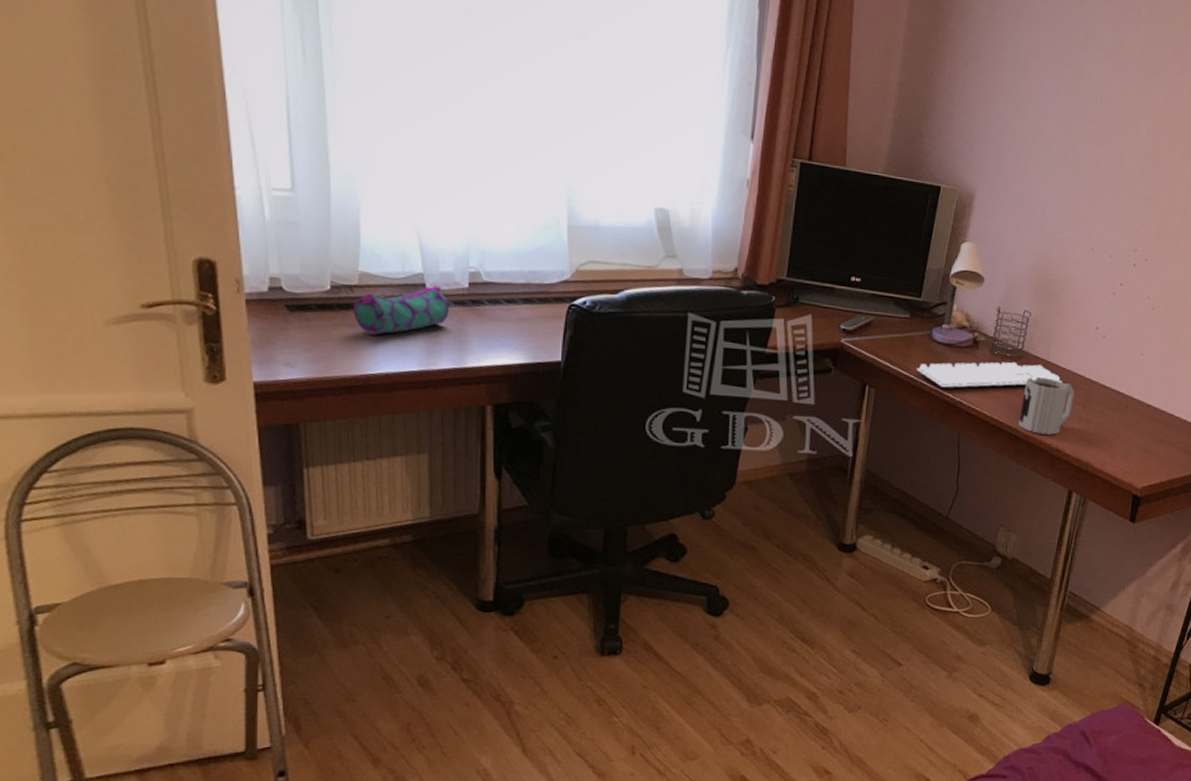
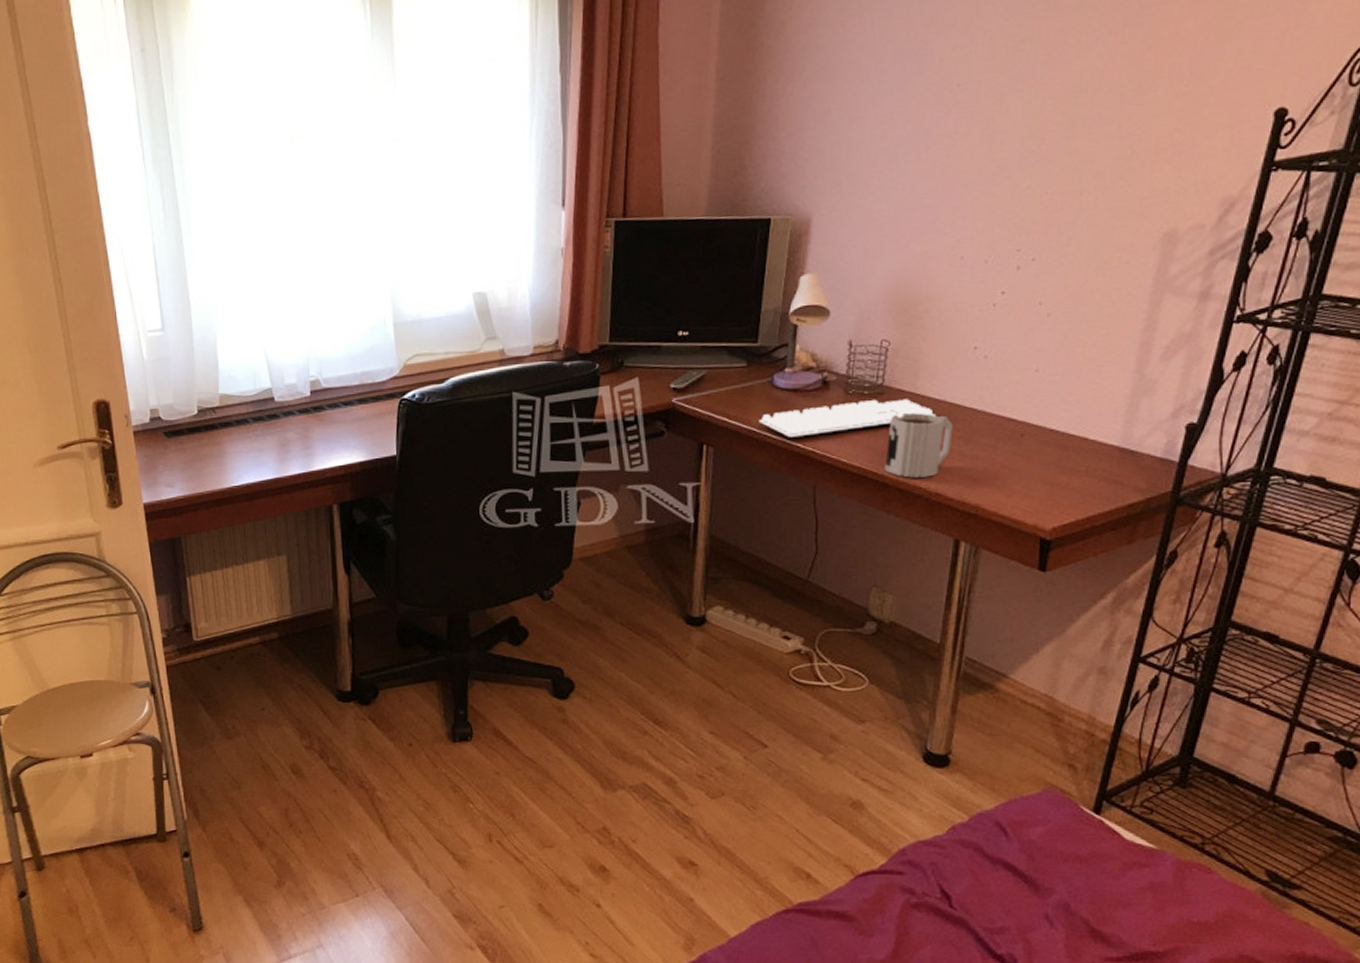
pencil case: present [353,286,450,335] -> none [217,398,296,450]

